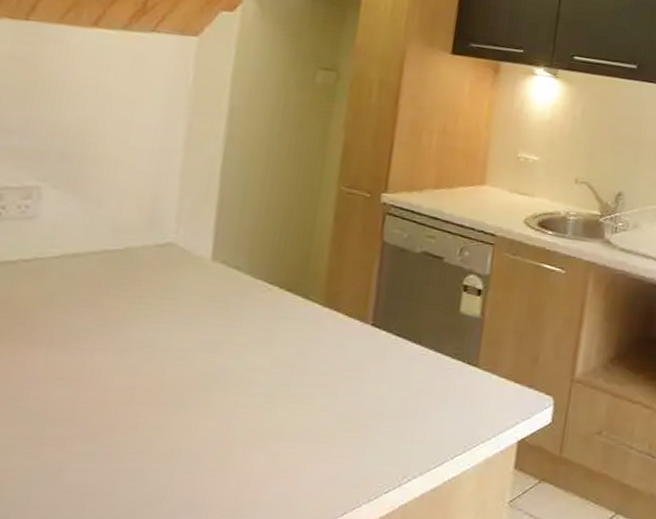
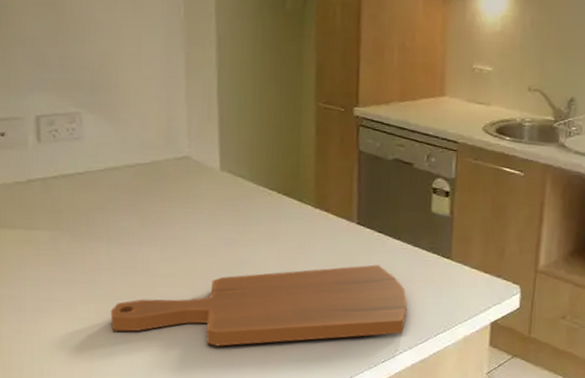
cutting board: none [34,373,423,479] -> present [110,264,408,346]

